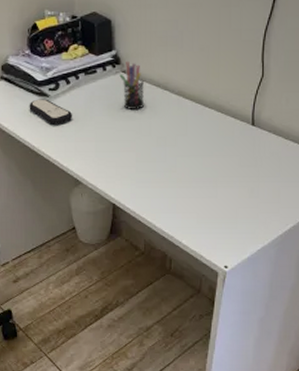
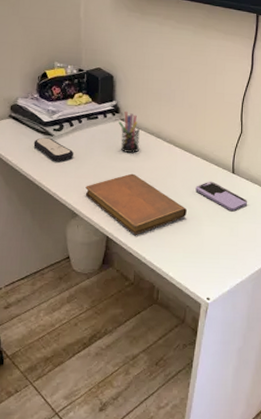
notebook: none [87,133,200,201] -> present [85,173,187,235]
smartphone: none [209,136,271,169] -> present [195,181,248,211]

